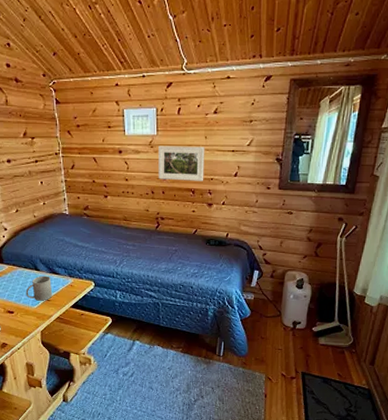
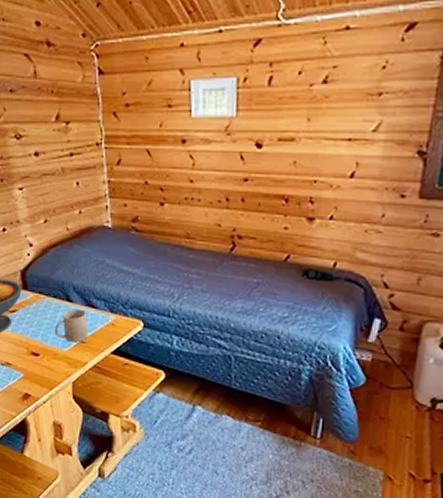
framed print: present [158,145,205,181] -> none [236,132,307,184]

